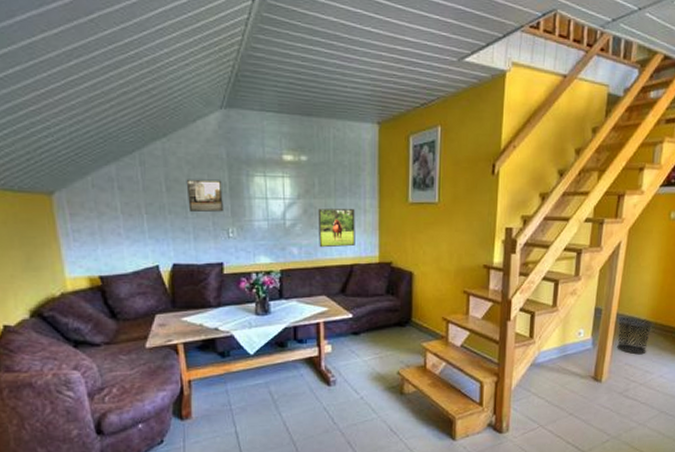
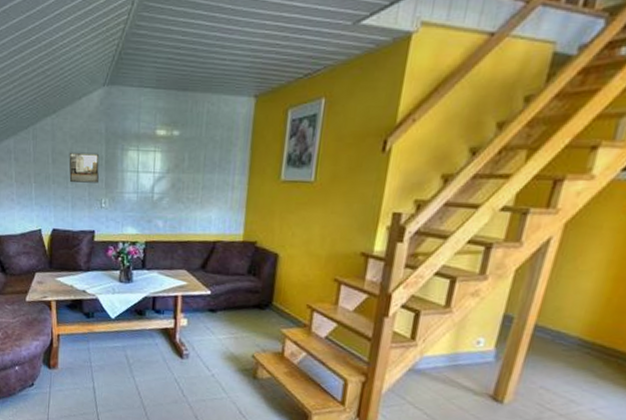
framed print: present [318,208,355,248] -> none [183,183,223,223]
waste bin: present [617,316,653,355] -> none [530,330,589,380]

